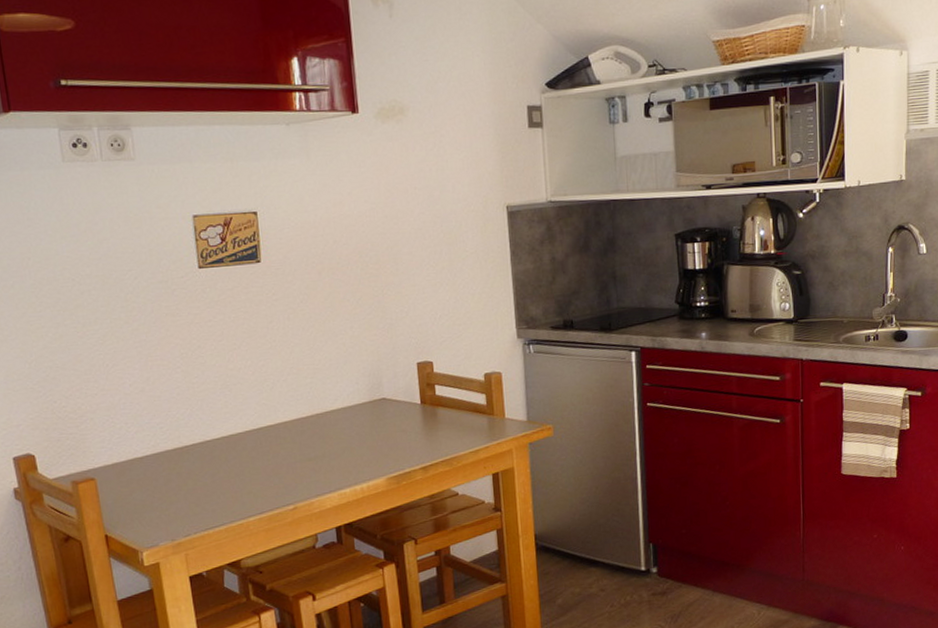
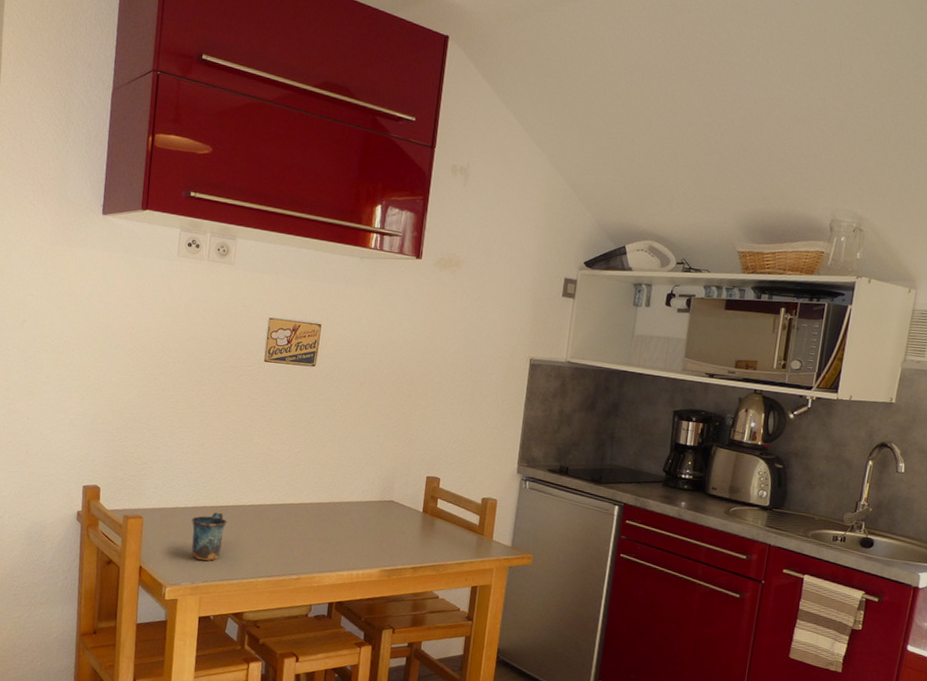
mug: none [154,454,198,512] -> present [191,512,227,561]

